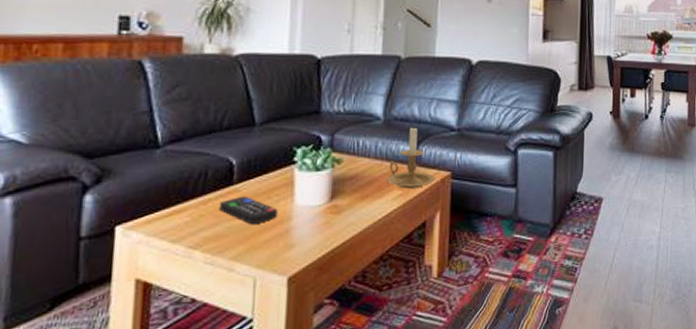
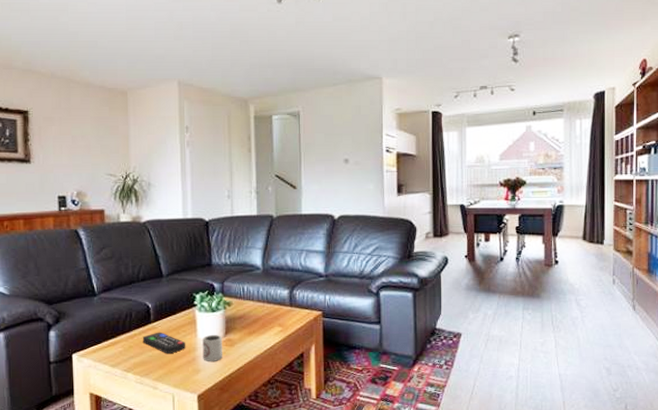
cup: none [299,199,326,234] -> present [202,334,222,361]
candle holder: present [387,125,435,189] -> none [269,273,309,326]

